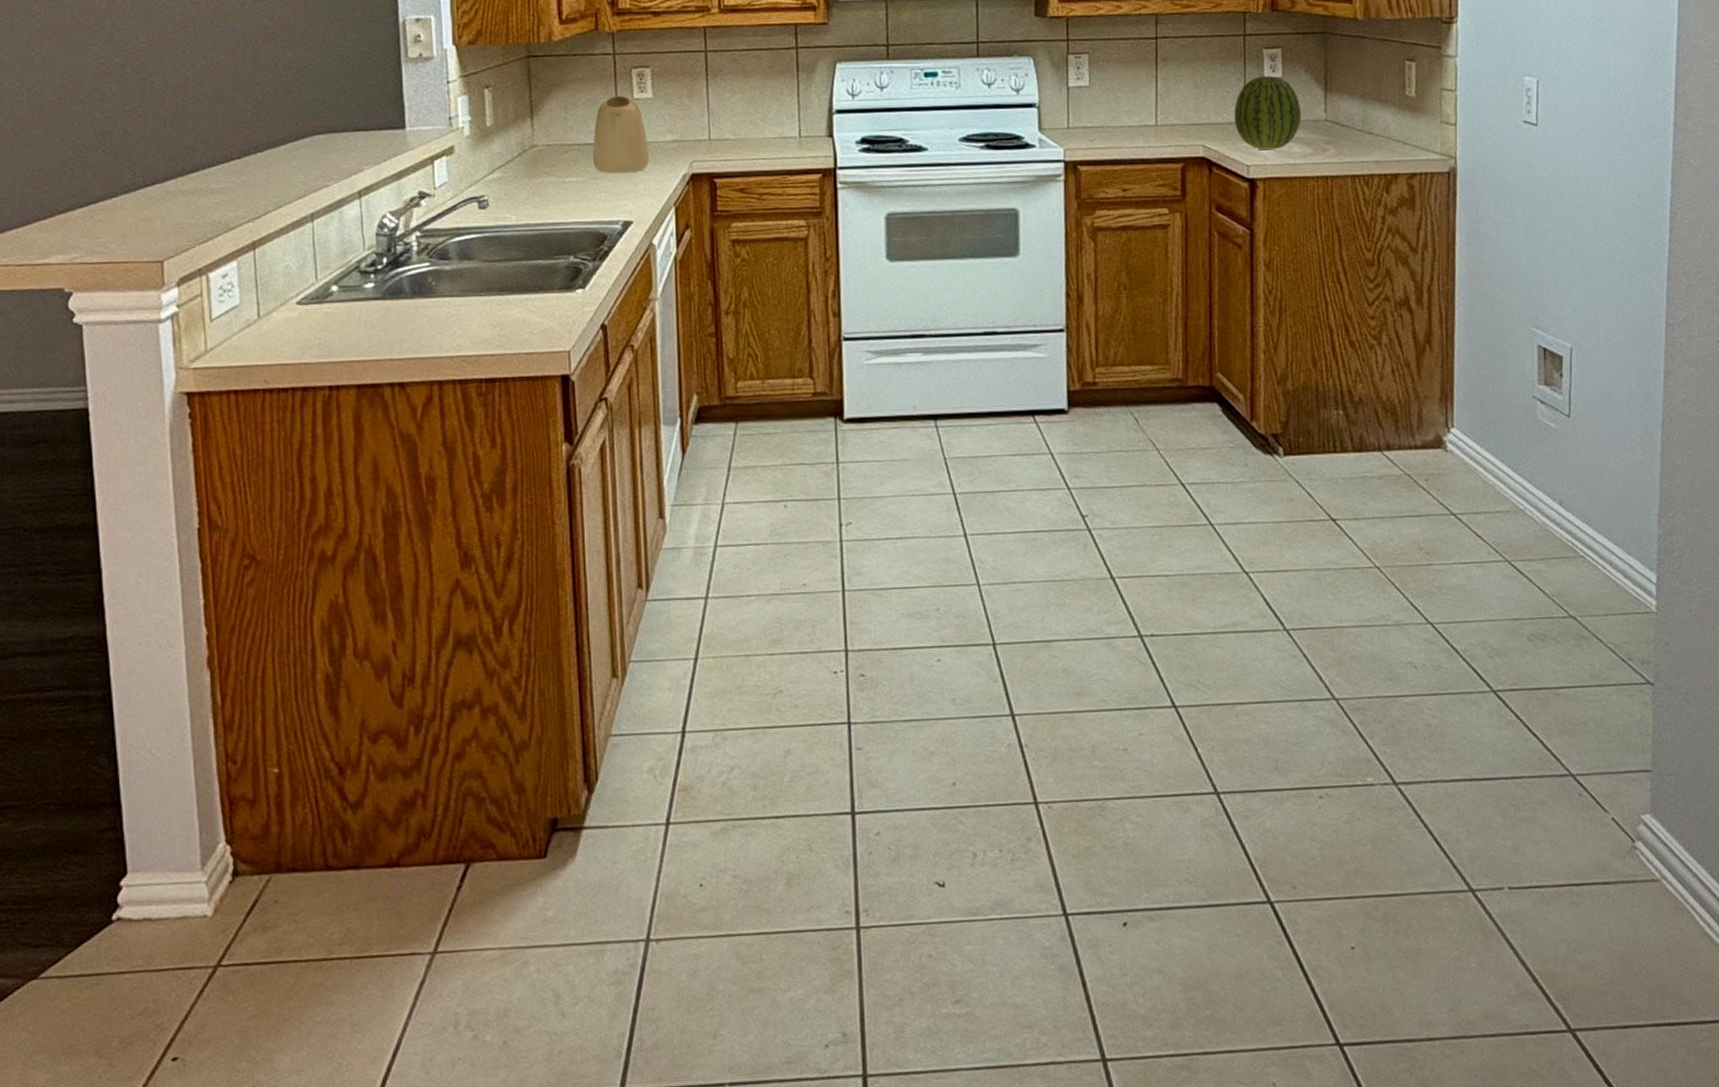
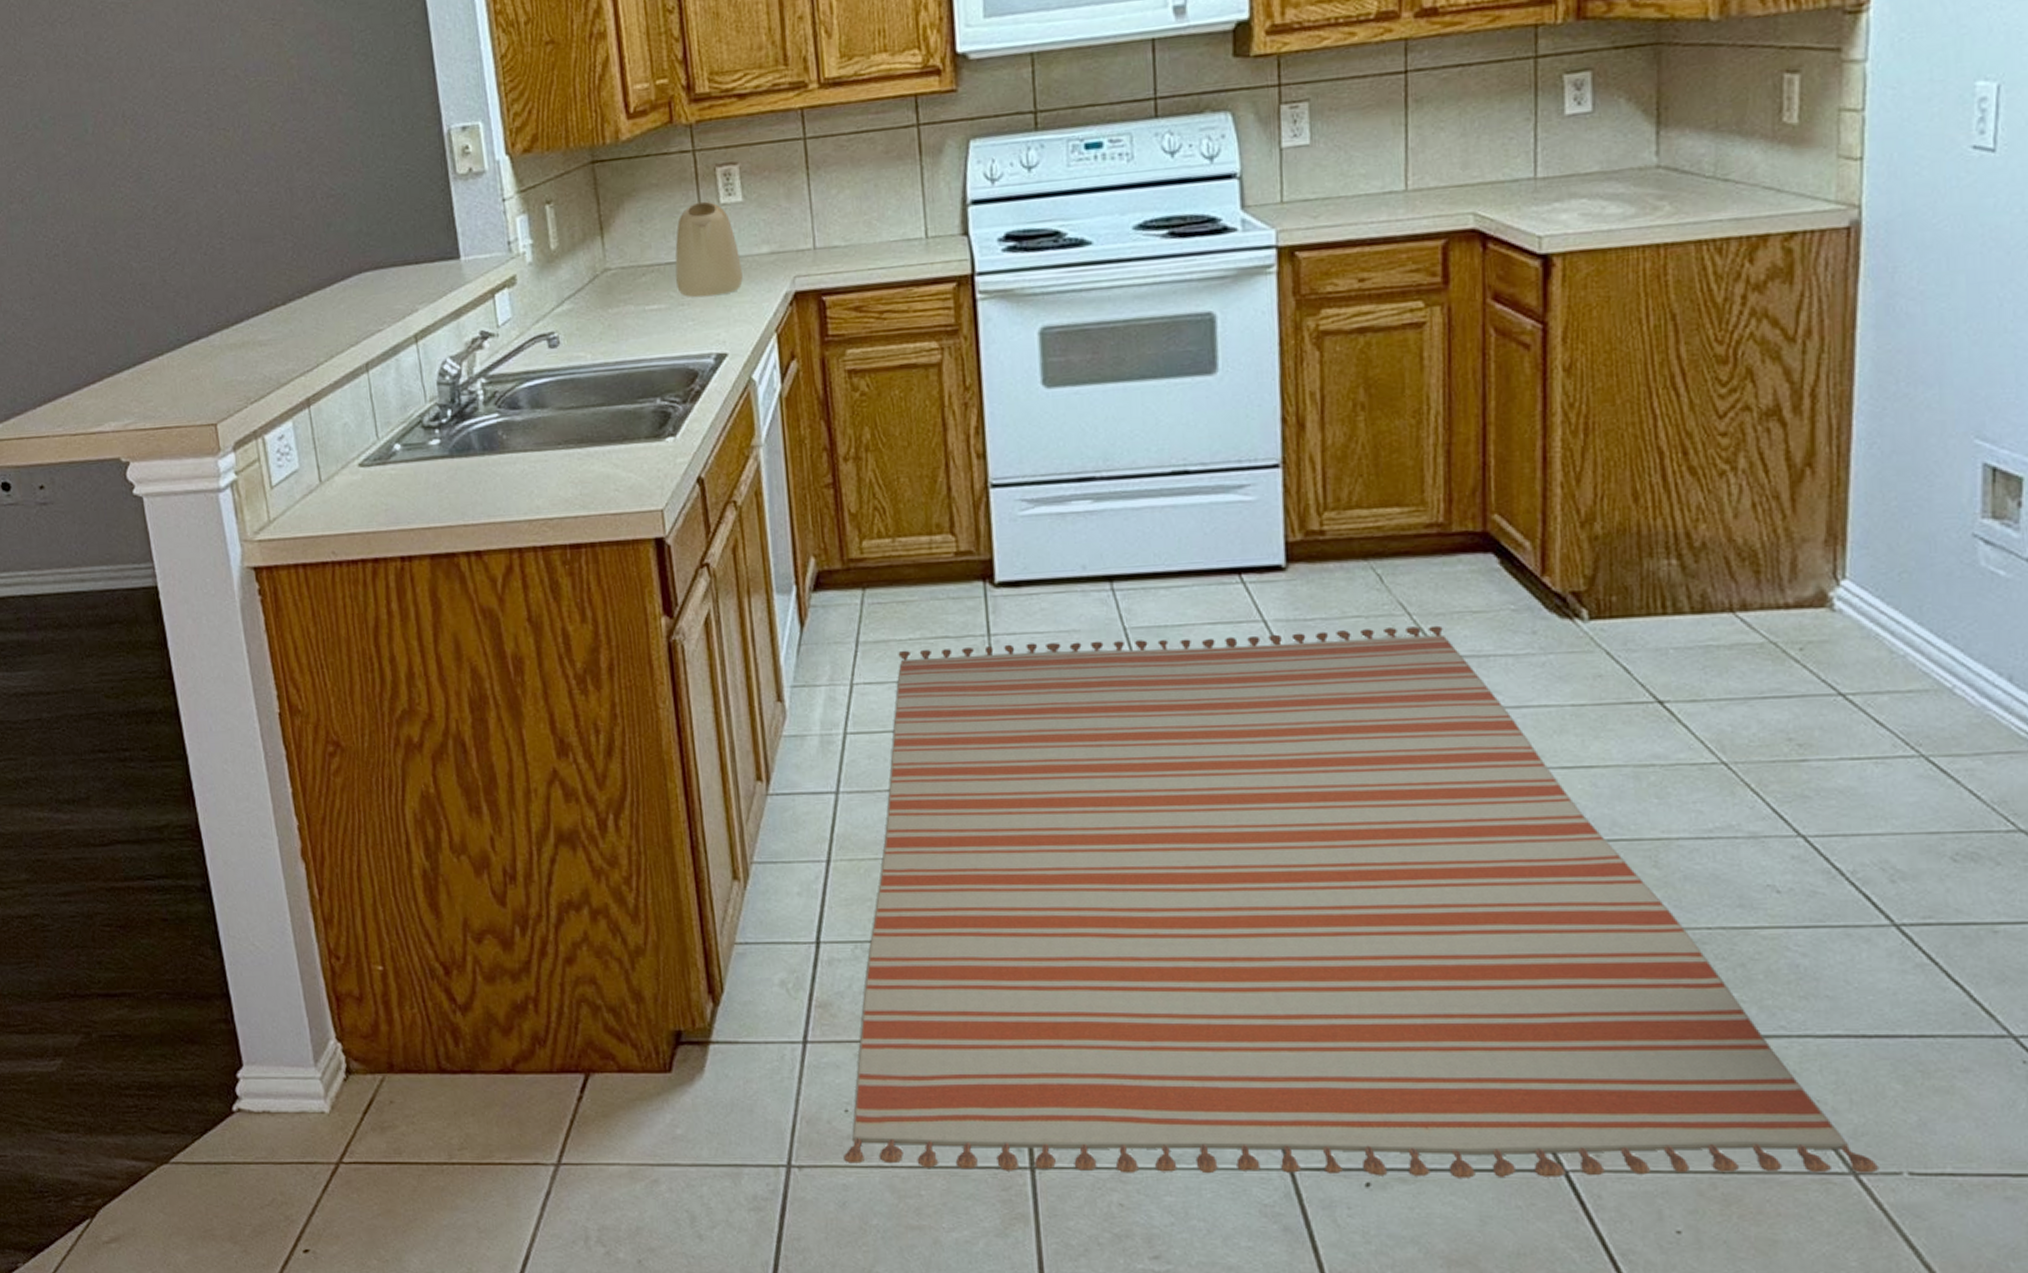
rug: none [697,459,1489,934] -> present [844,625,1880,1179]
fruit: present [1234,76,1302,150] -> none [1519,110,1621,214]

